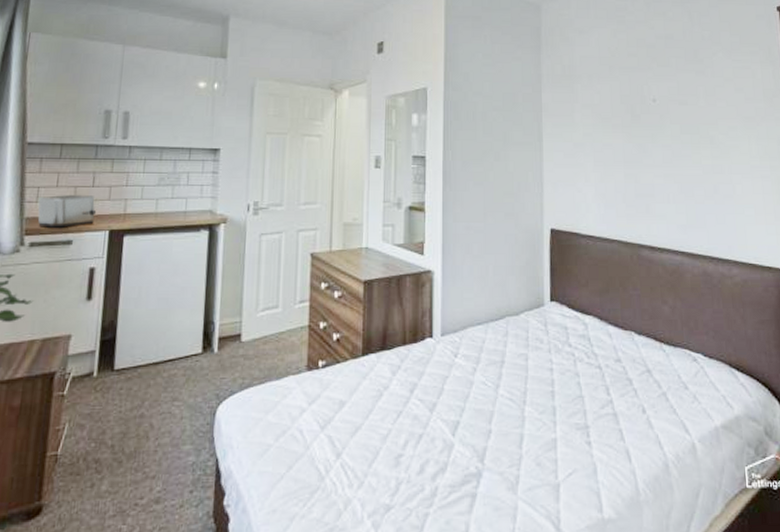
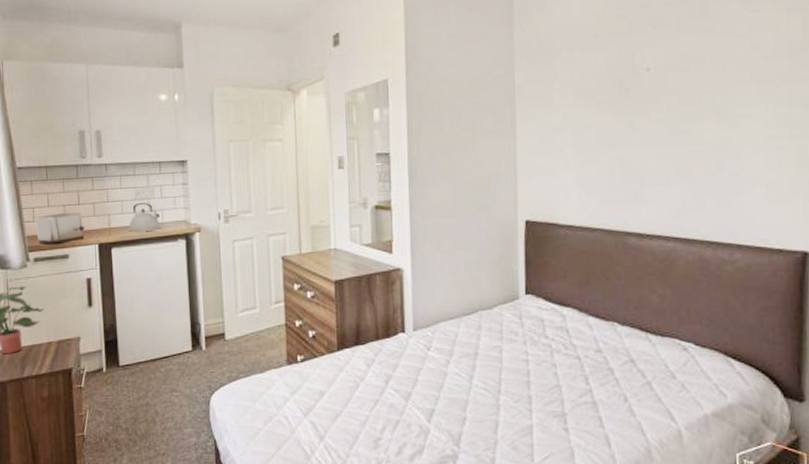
kettle: none [146,188,184,220] -> present [128,202,161,233]

